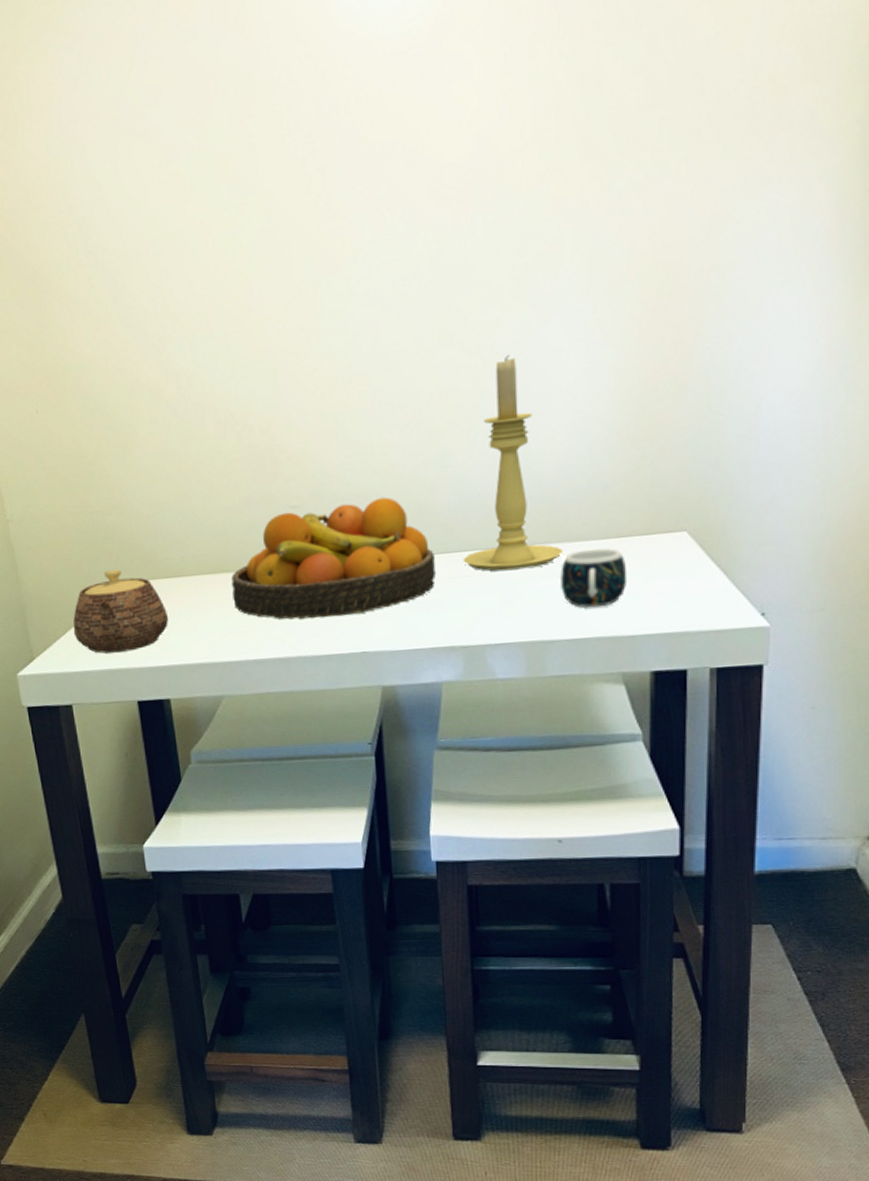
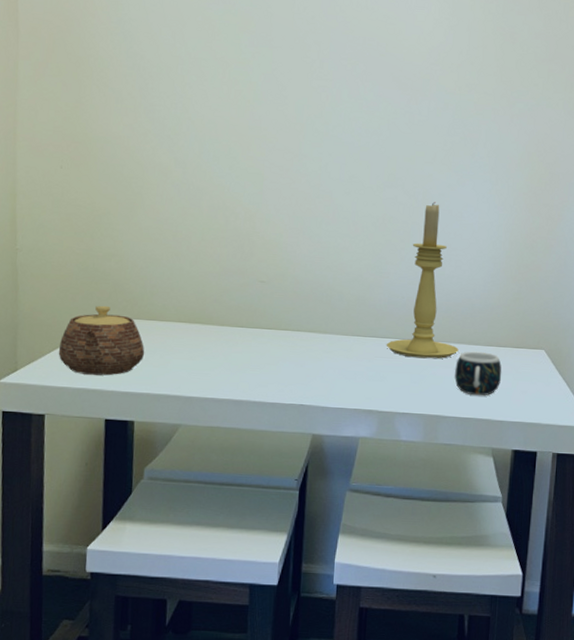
fruit bowl: present [231,497,436,620] -> none [202,284,365,374]

